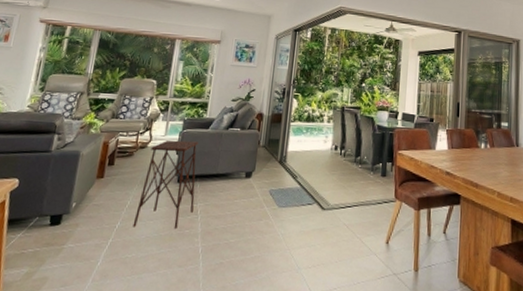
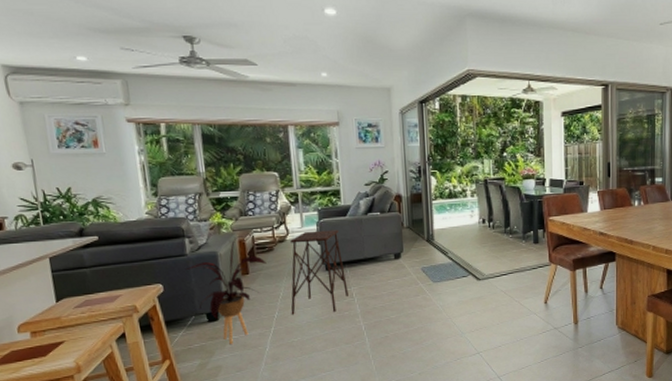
house plant: none [45,138,123,254] -> present [185,236,267,345]

